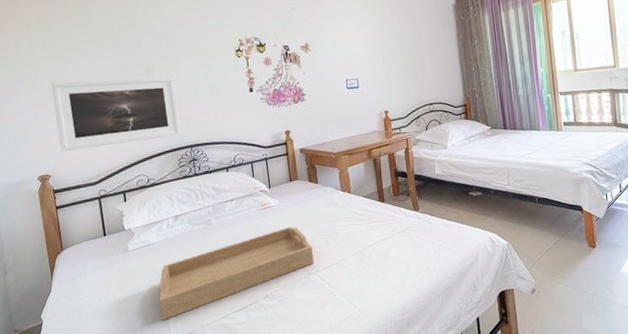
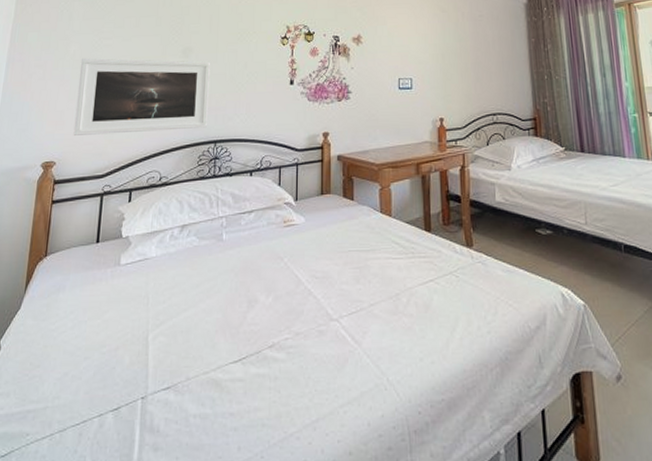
serving tray: present [159,226,314,321] -> none [140,252,337,365]

